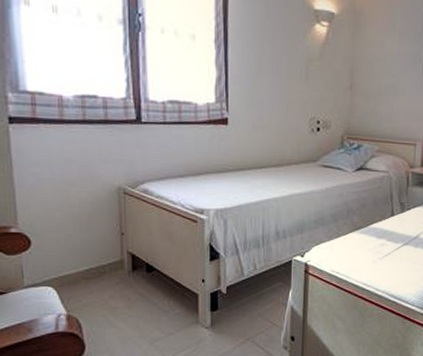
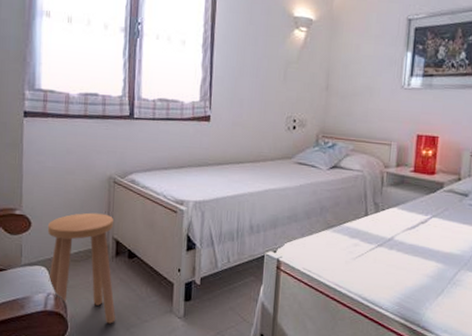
stool: none [50,226,137,340] -> present [47,212,115,324]

